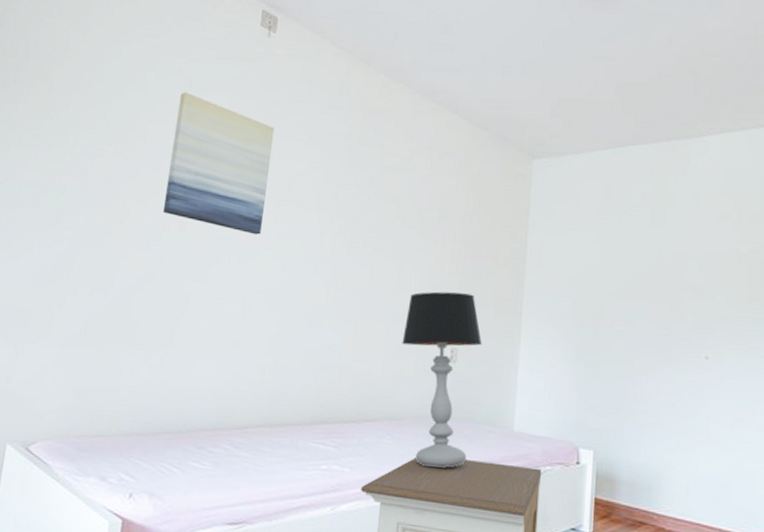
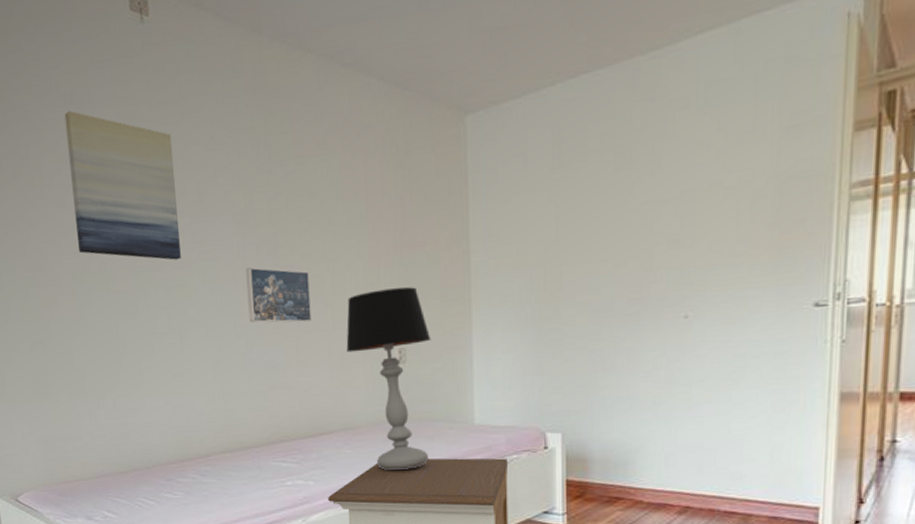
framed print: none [314,252,379,311] -> present [245,267,312,323]

